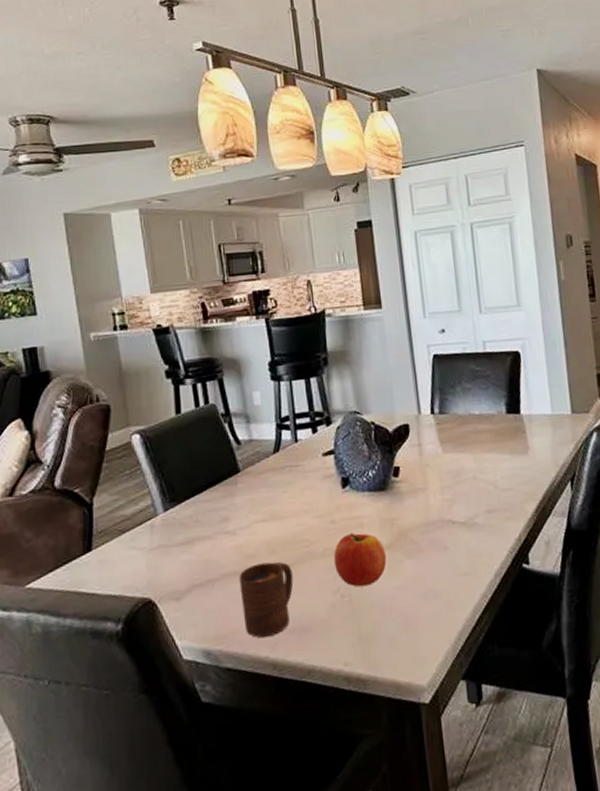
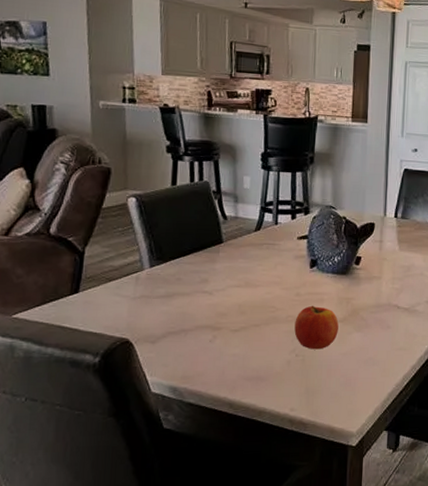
cup: present [239,562,294,638] -> none [209,321,258,382]

